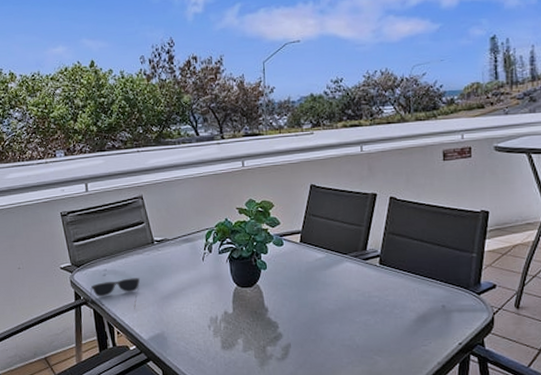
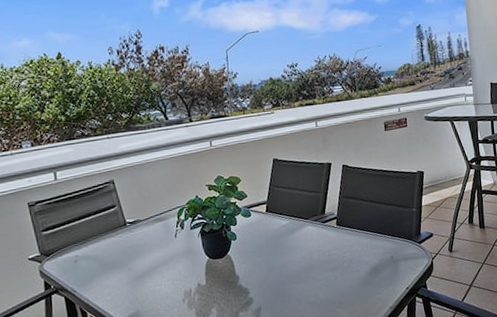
sunglasses: present [88,278,141,317] -> none [59,260,114,305]

